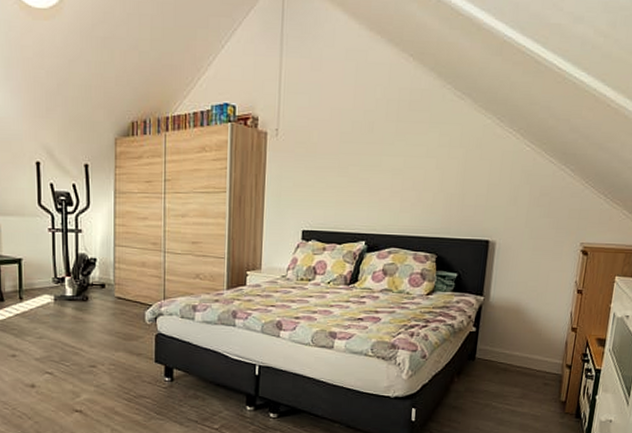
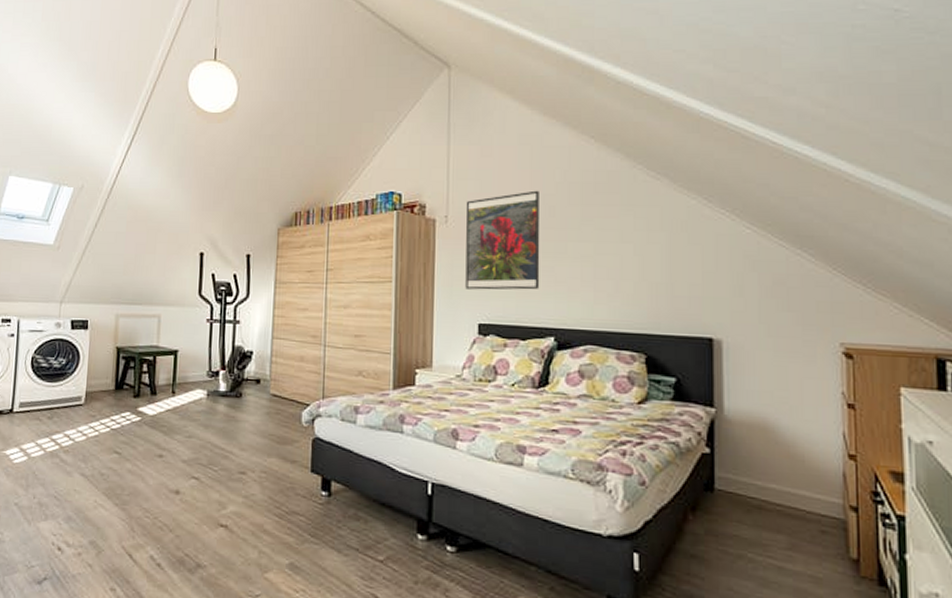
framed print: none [292,106,361,200] -> present [465,190,540,290]

